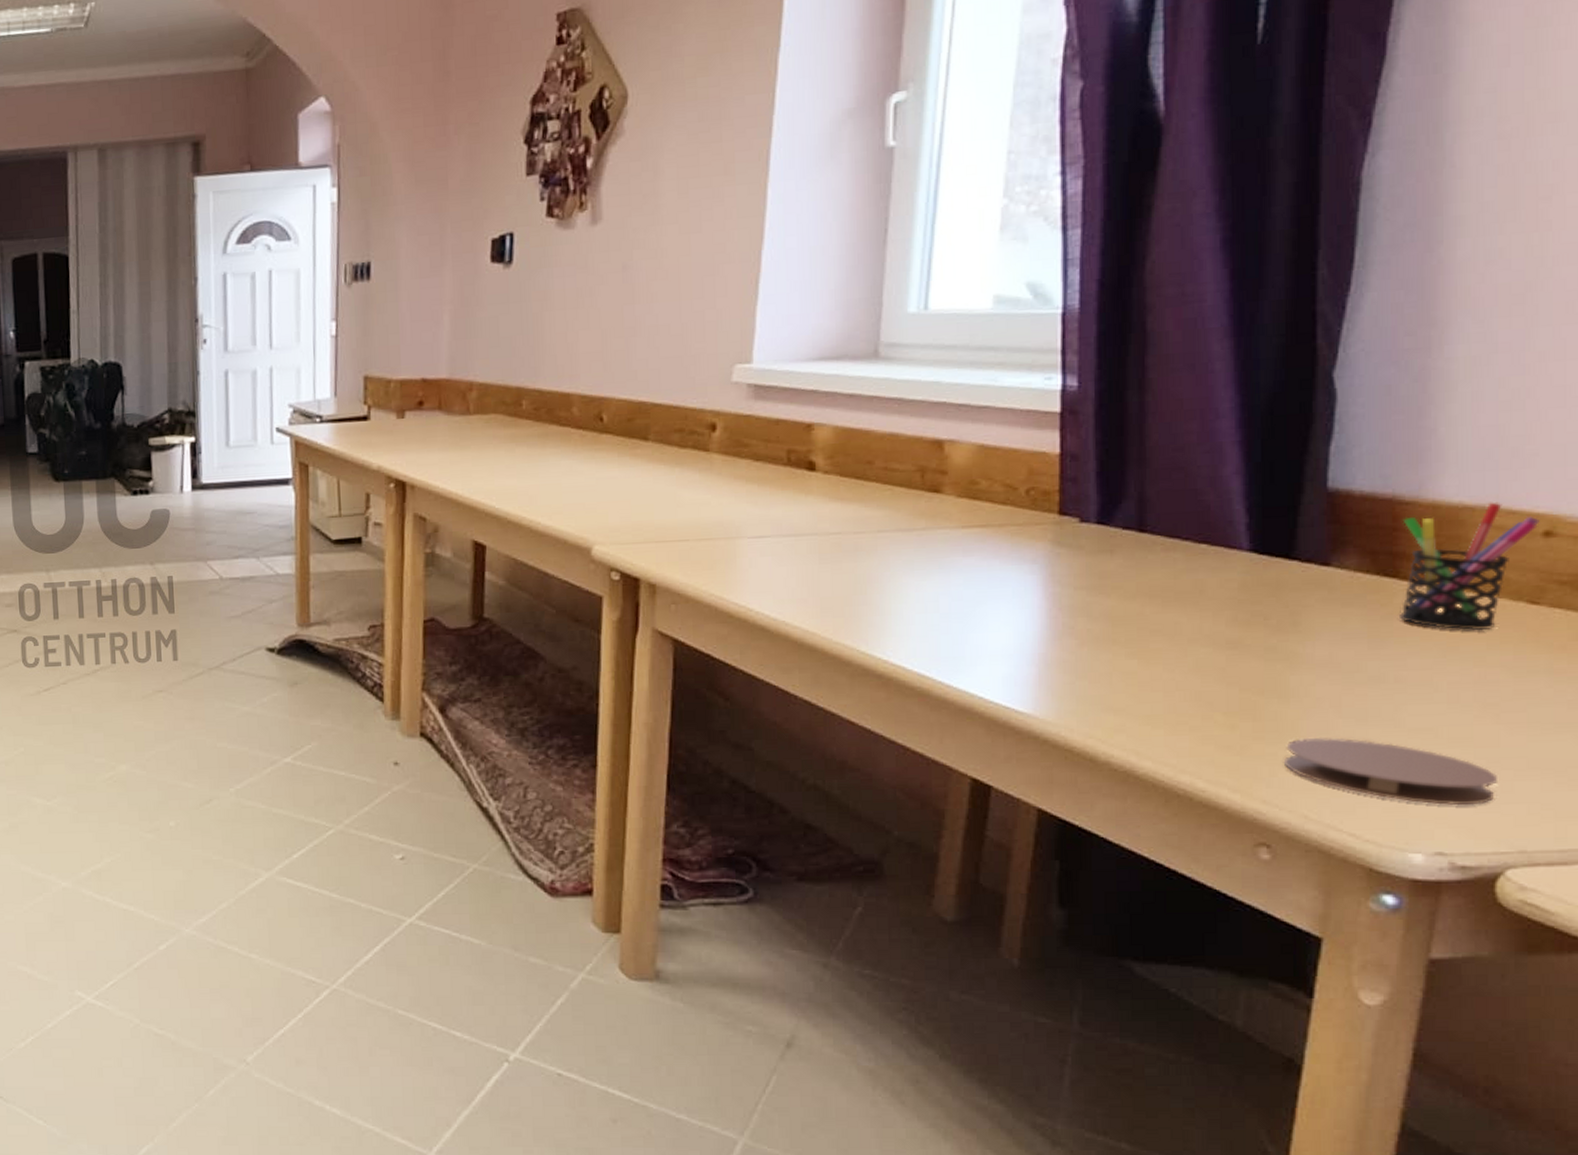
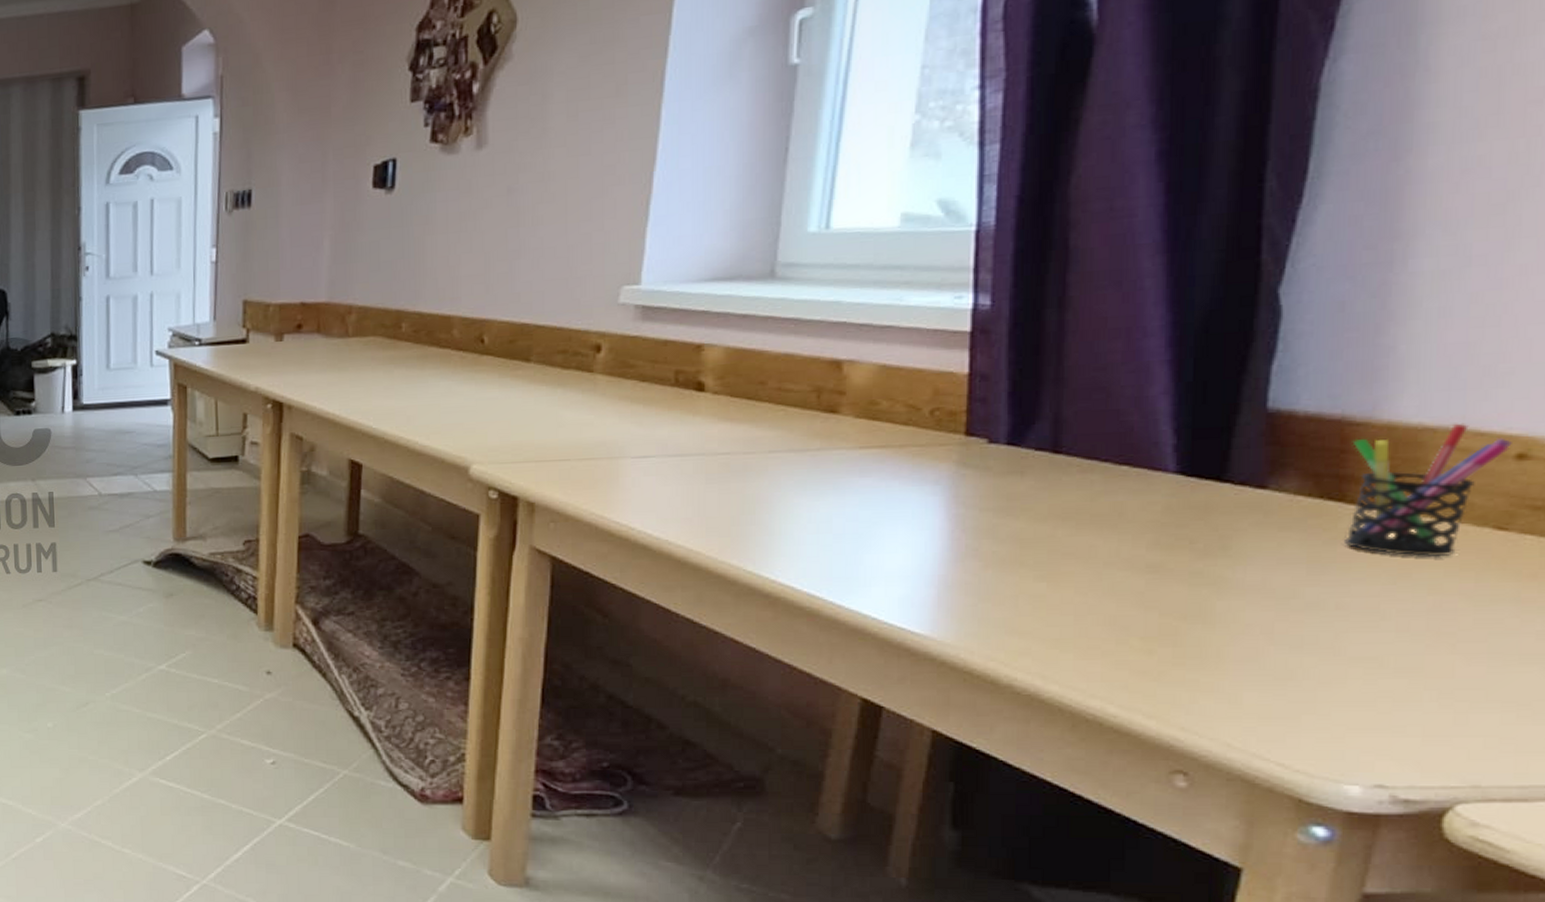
coaster: present [1284,738,1497,806] -> none [1207,665,1450,738]

